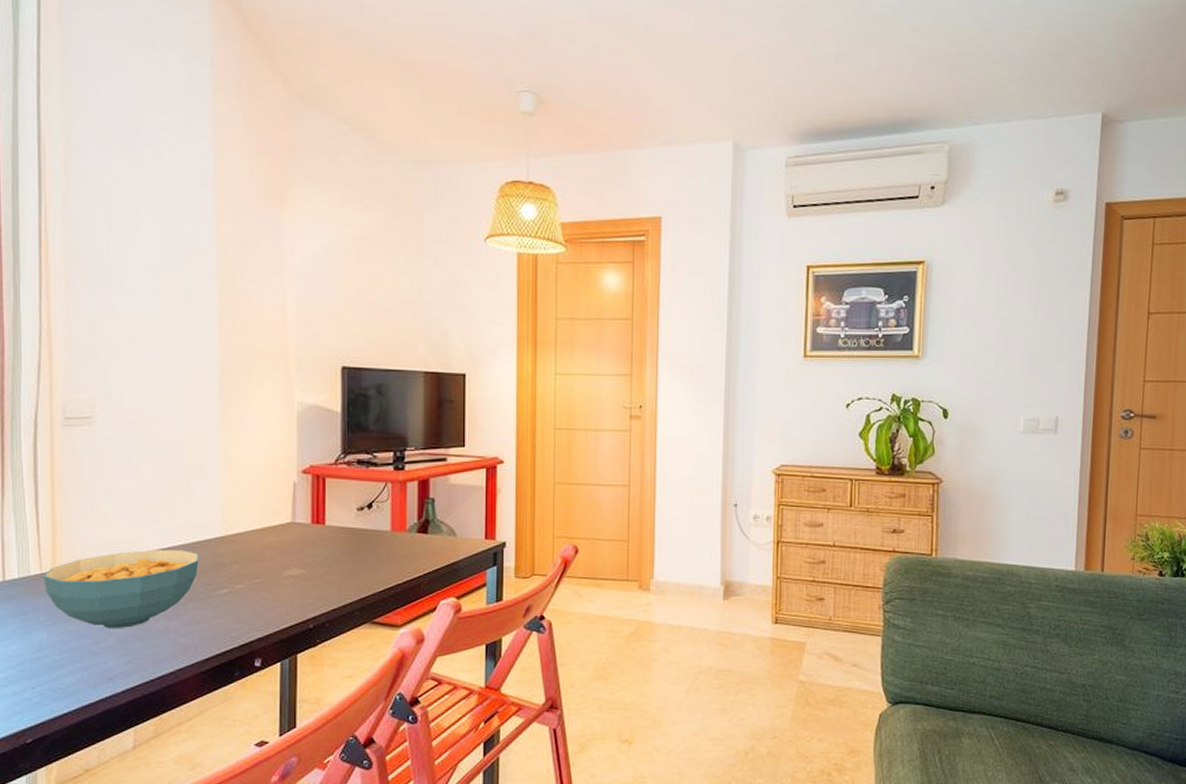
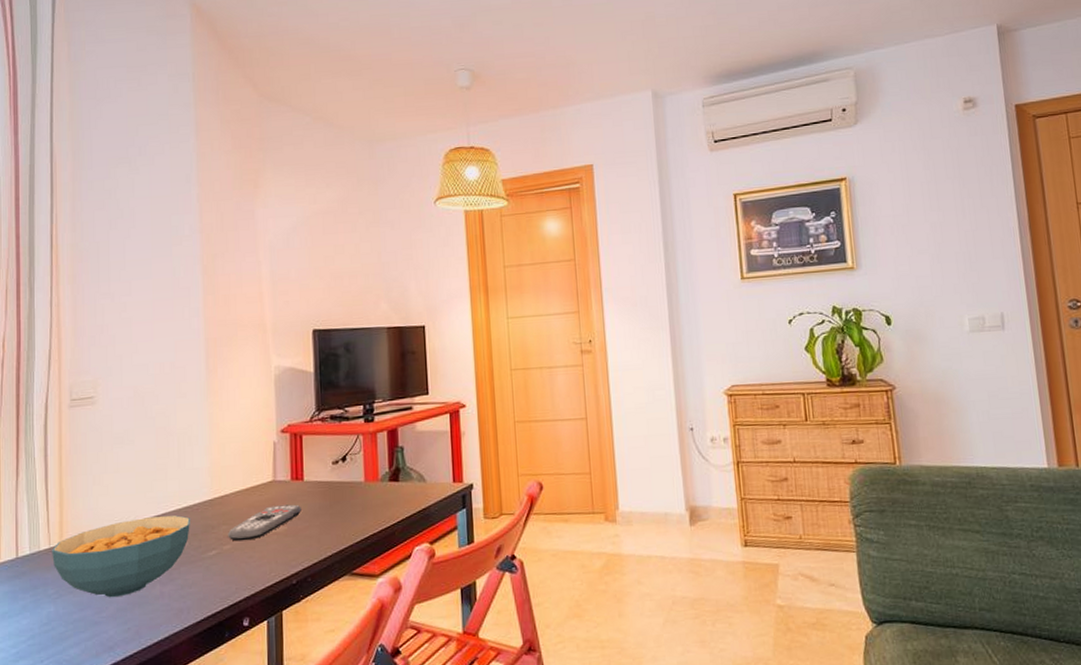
remote control: none [241,548,321,582] -> present [228,504,301,542]

